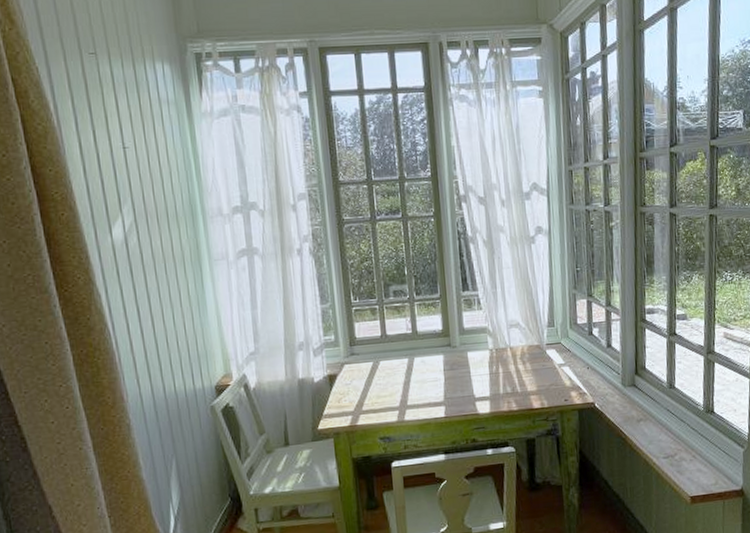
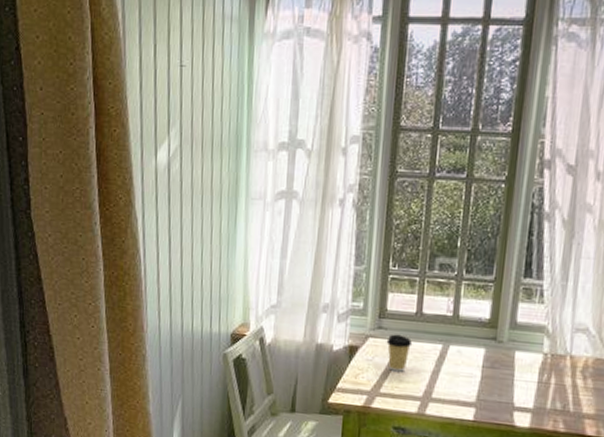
coffee cup: none [360,357,383,390] -> present [386,334,413,372]

